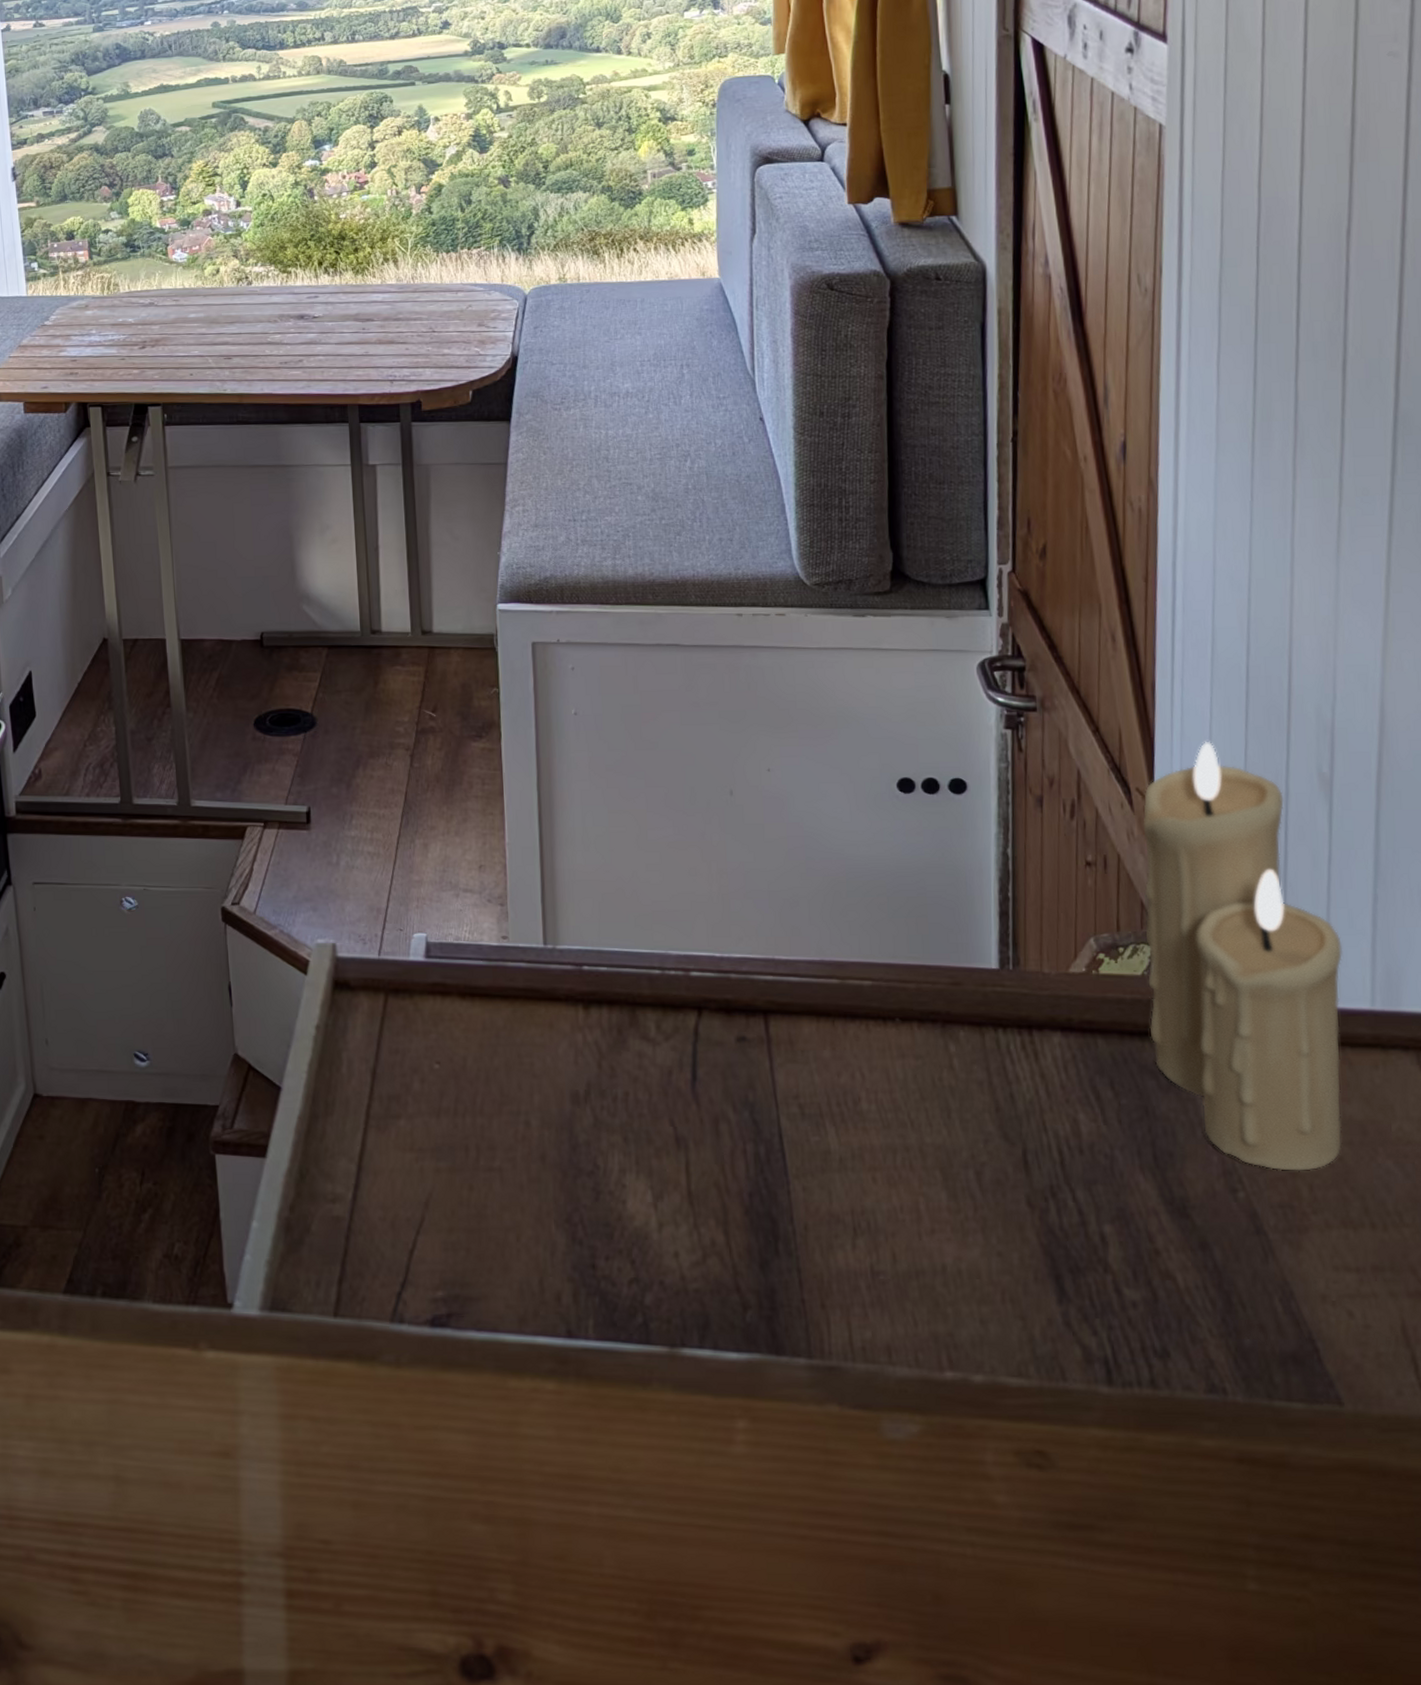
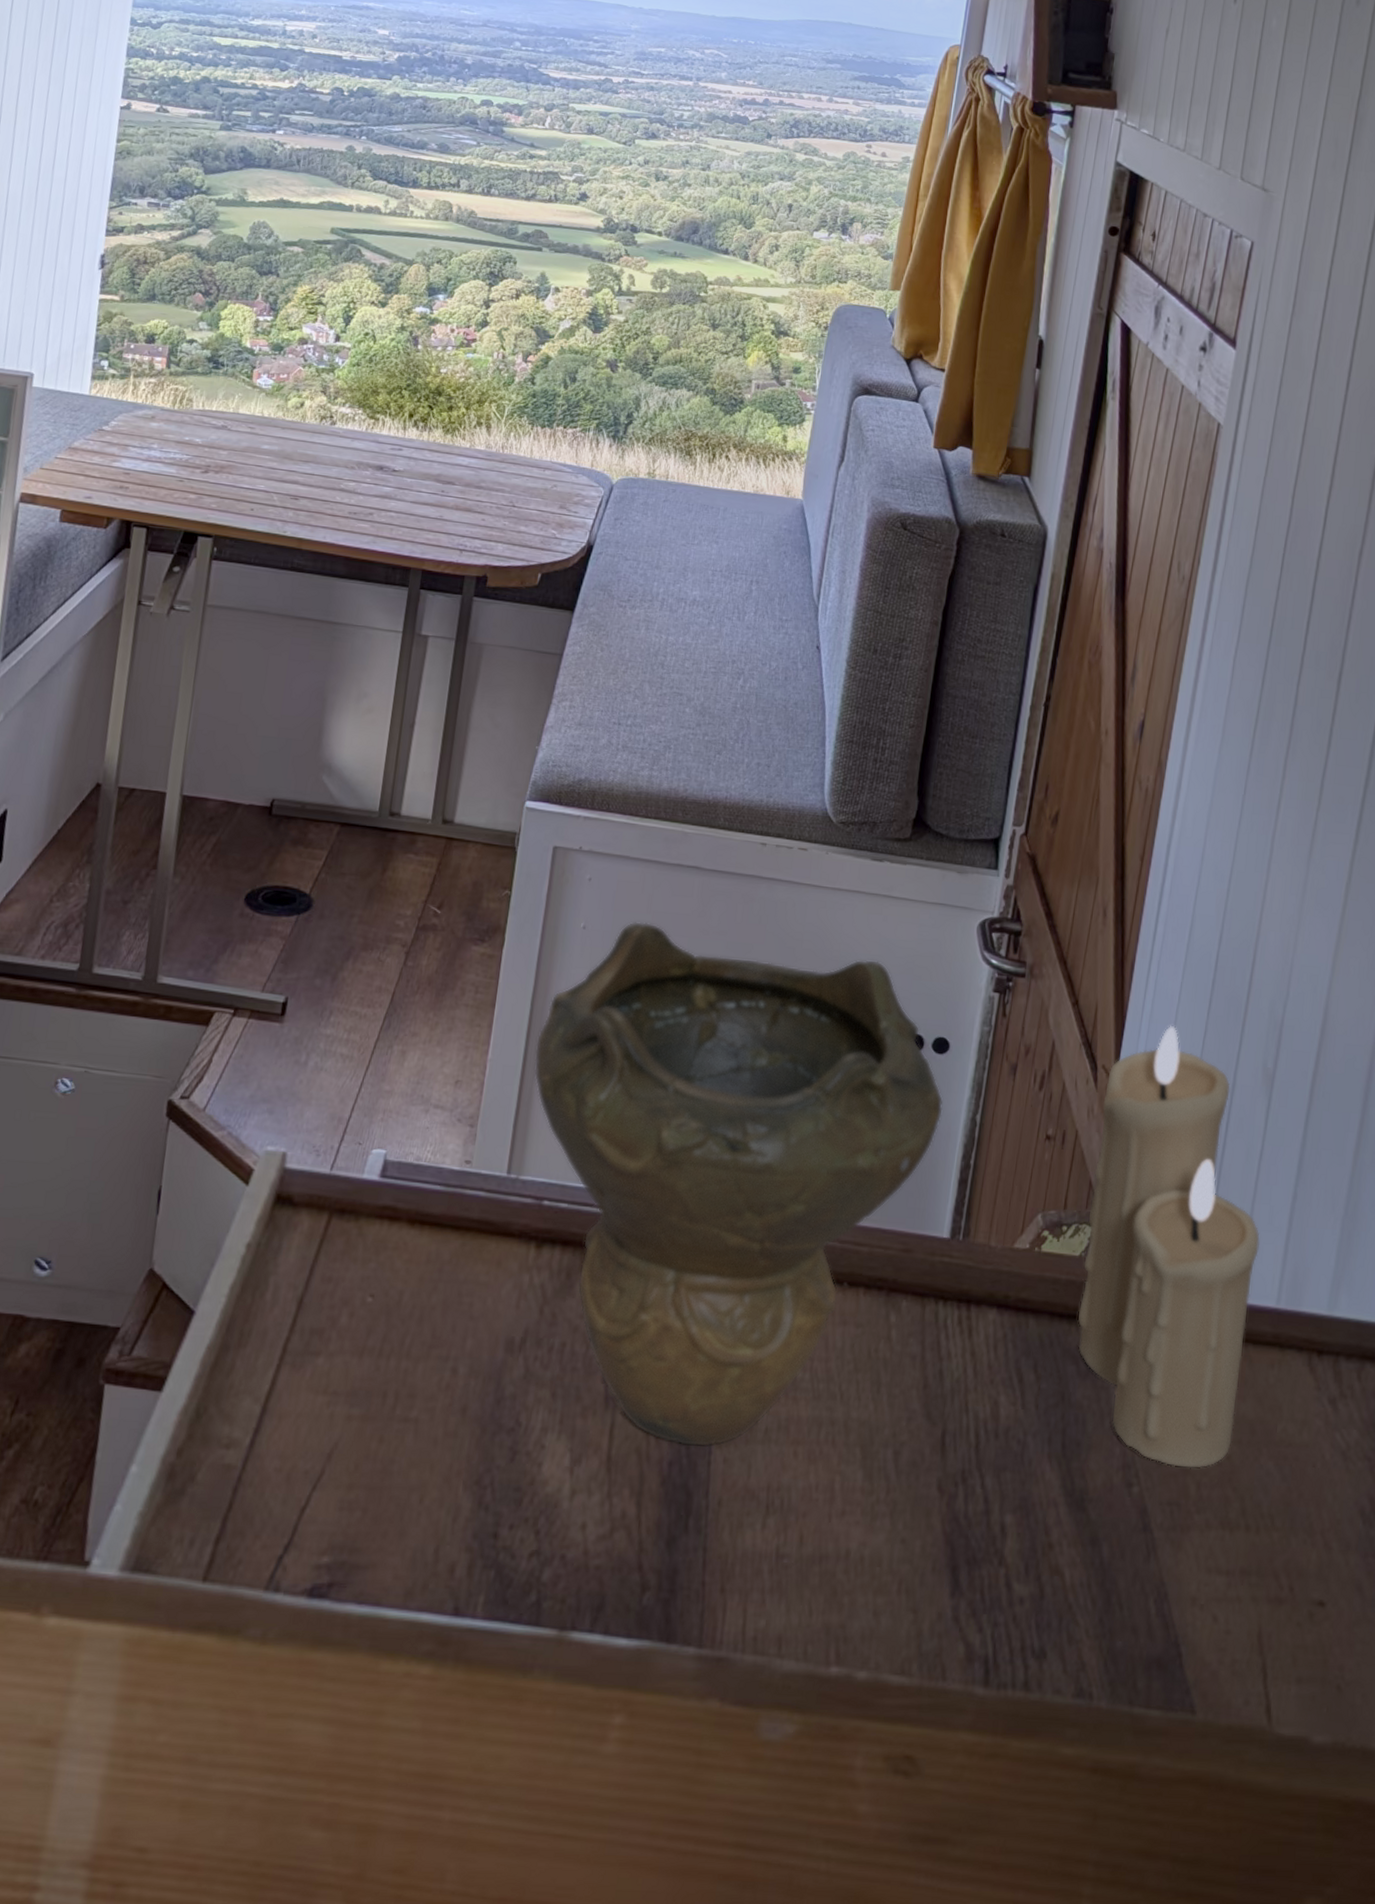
decorative bowl: none [548,702,971,1179] -> present [534,921,944,1448]

